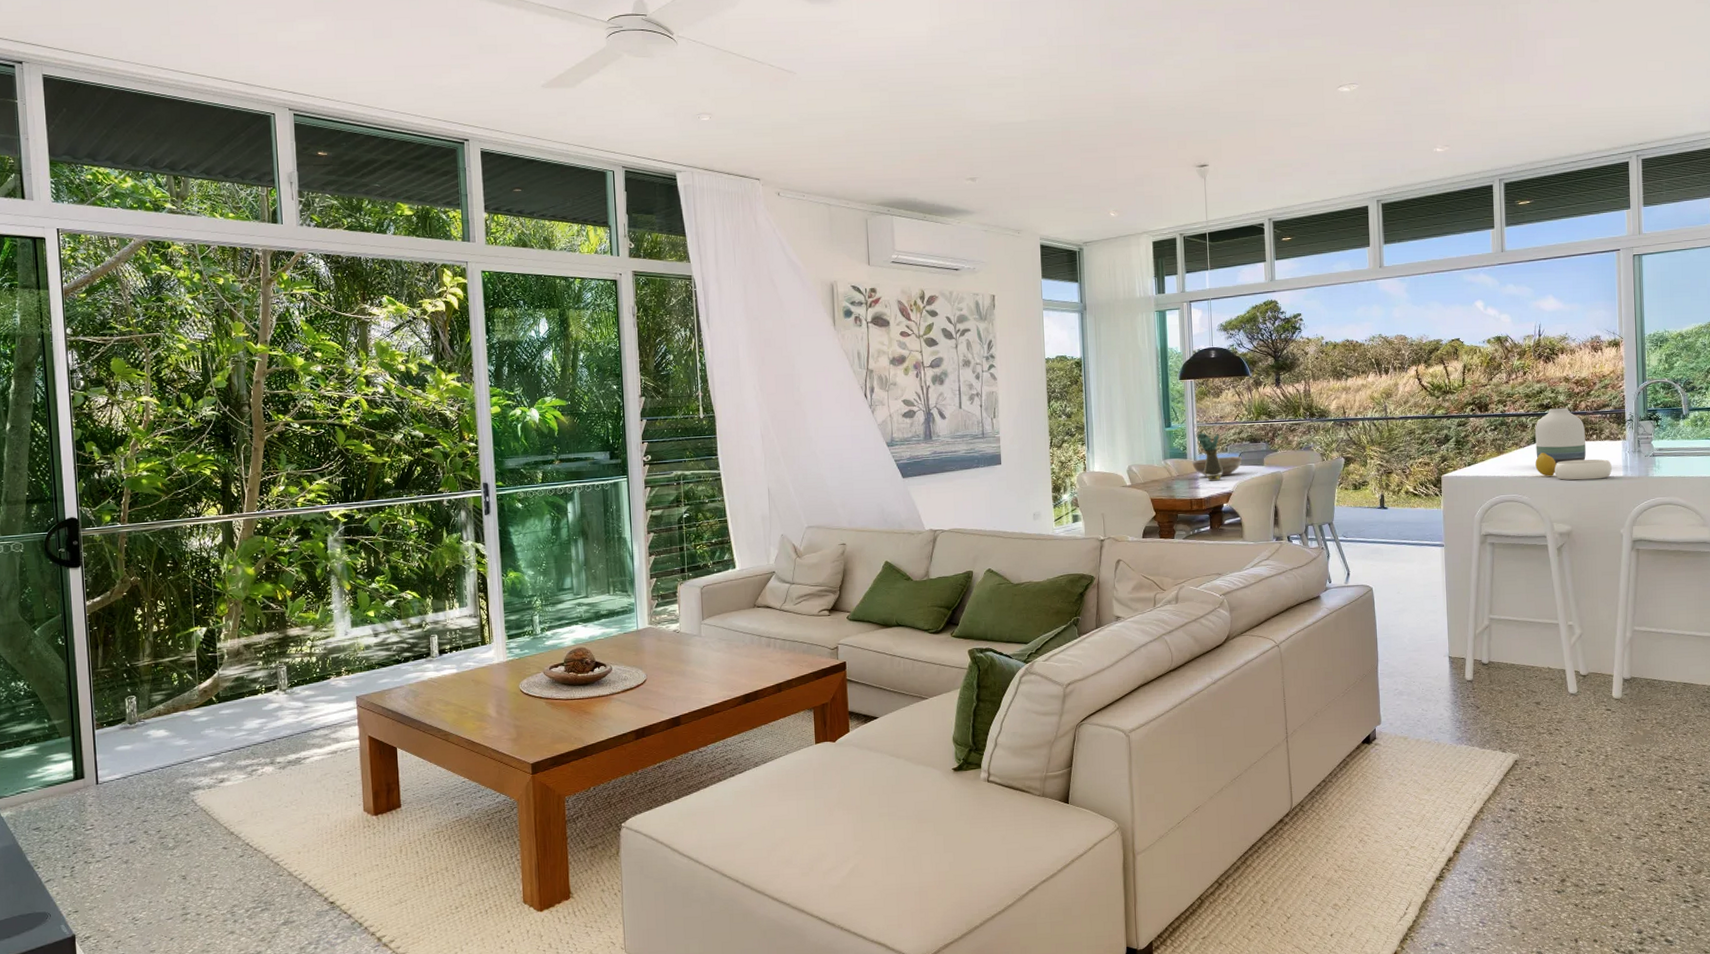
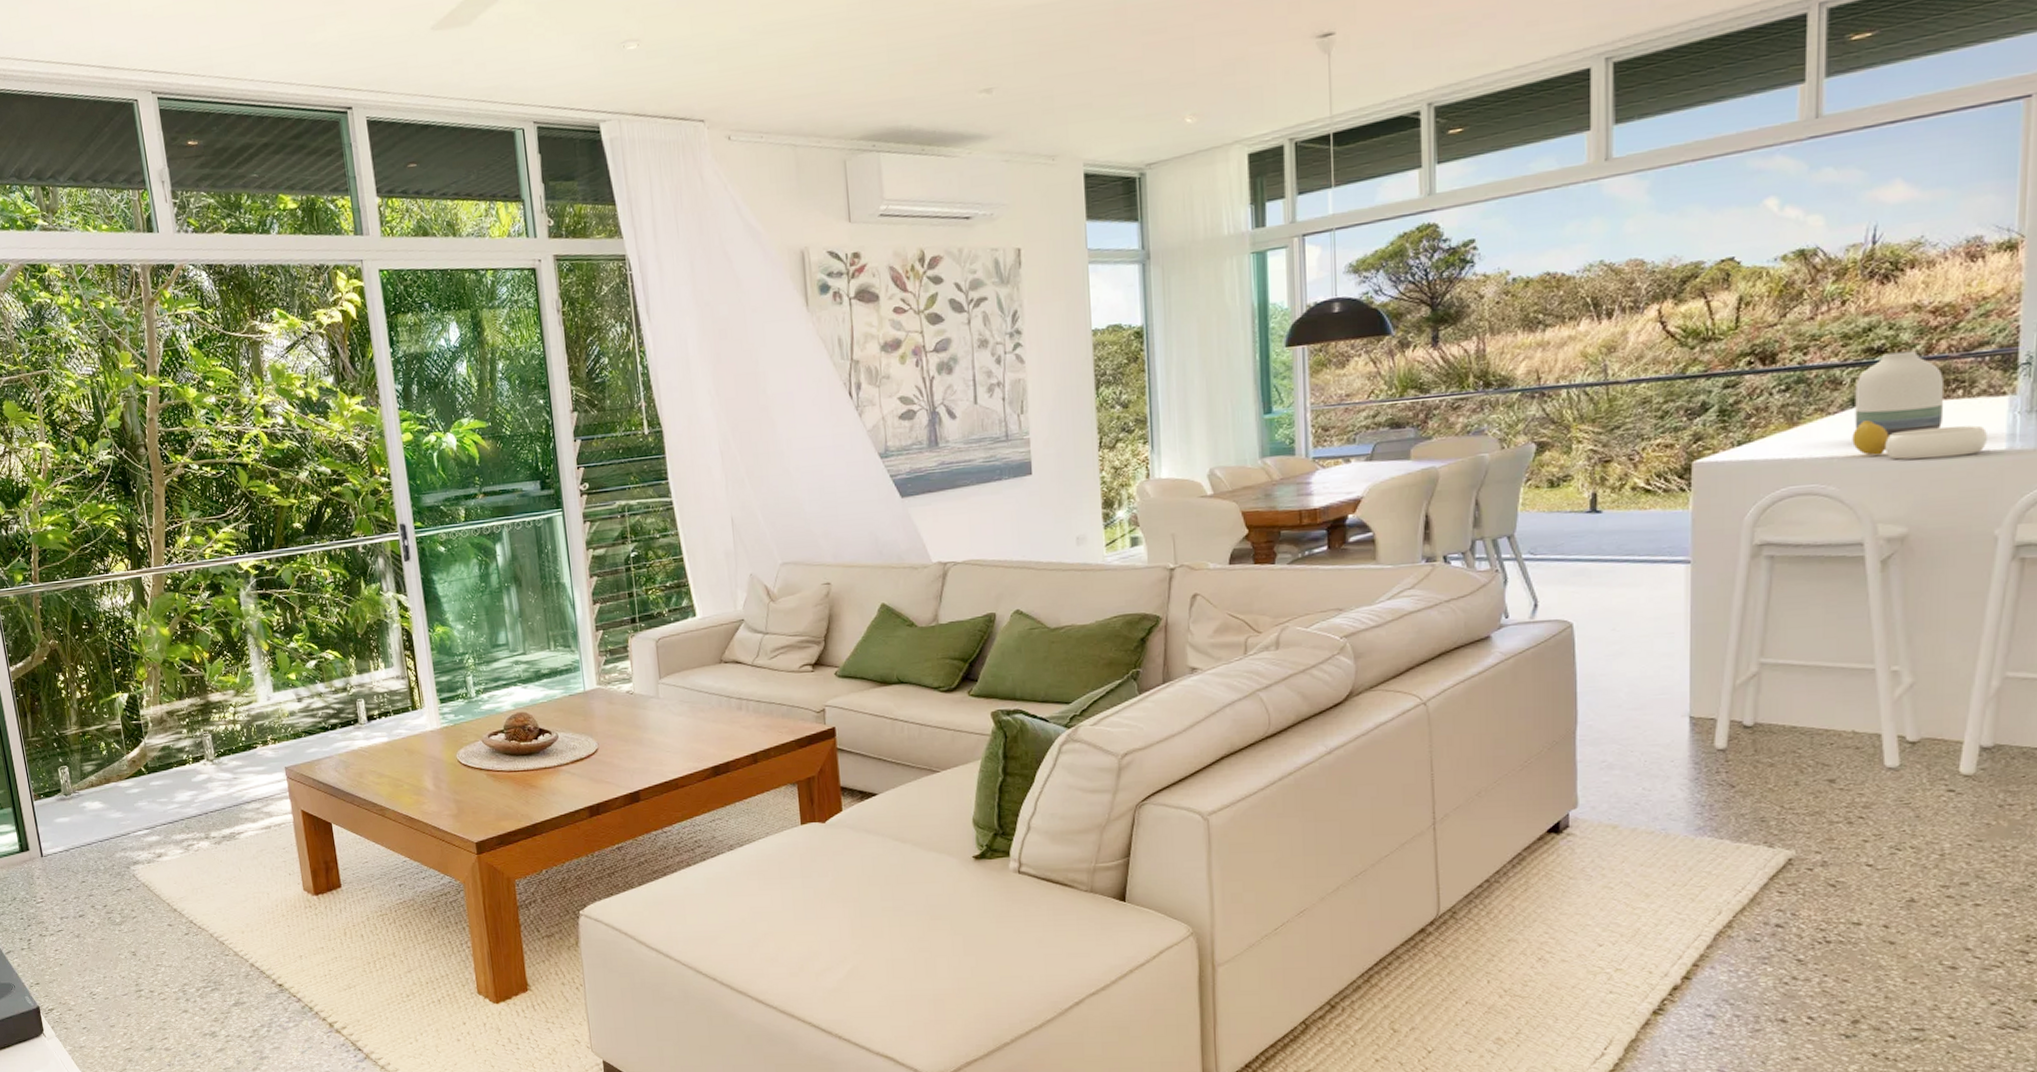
bowl: present [1192,456,1242,477] -> none [1302,448,1378,479]
vase: present [1195,431,1223,481] -> none [1307,416,1349,485]

